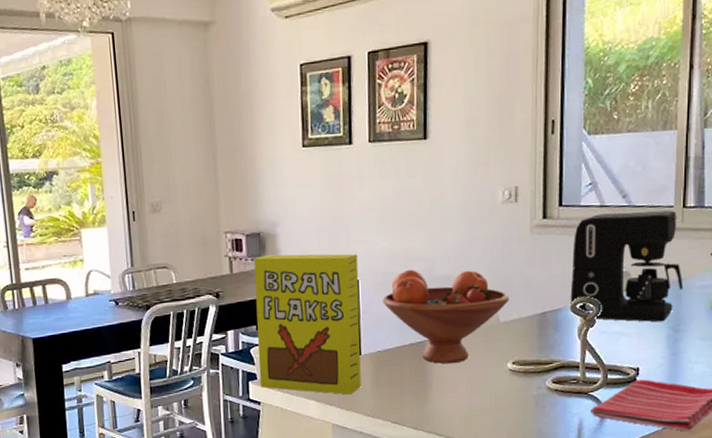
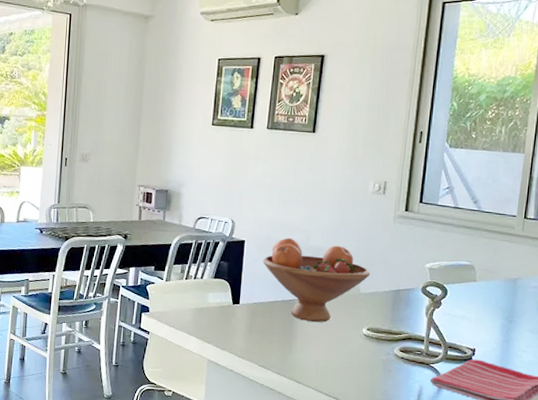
cereal box: present [253,253,361,395] -> none [151,209,247,336]
coffee maker: present [570,210,683,322] -> none [422,214,519,312]

